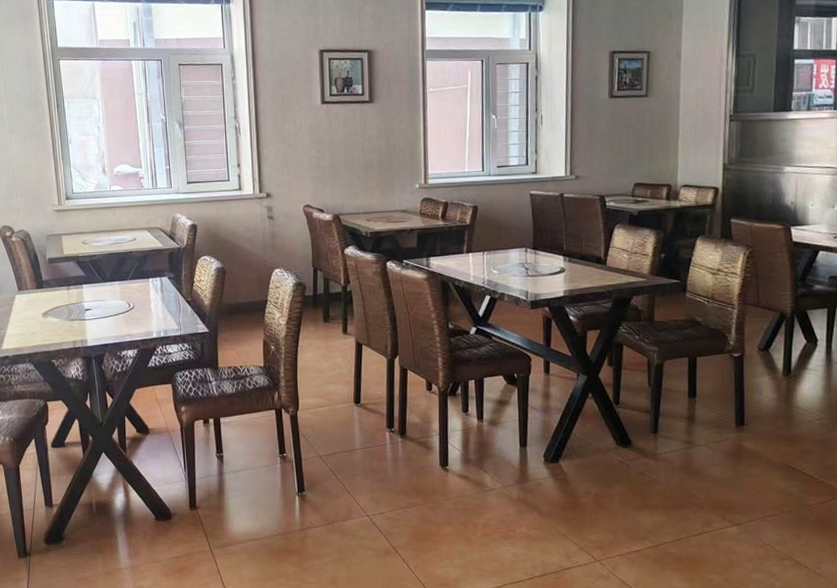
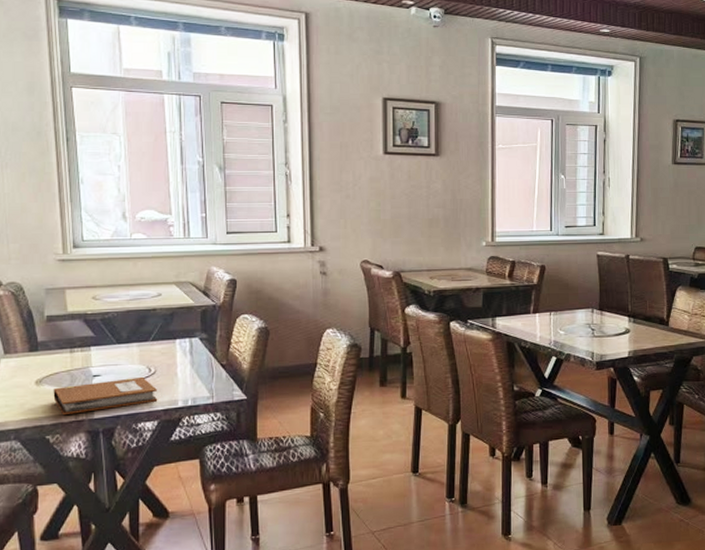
notebook: none [56,311,137,343] -> present [53,376,158,416]

